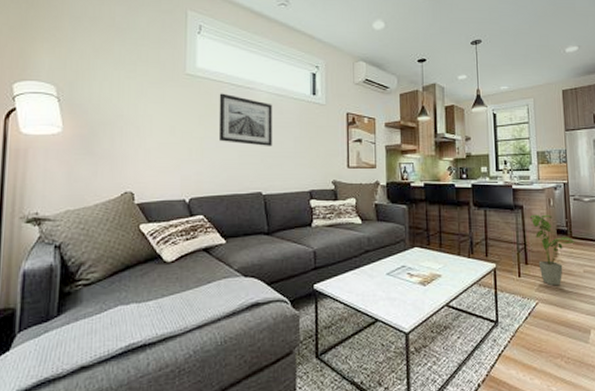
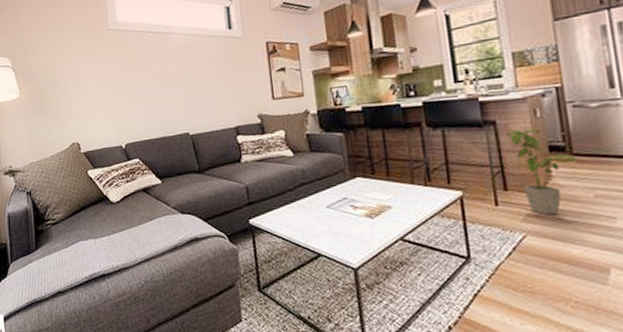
wall art: present [218,93,272,146] -> none [140,41,194,89]

